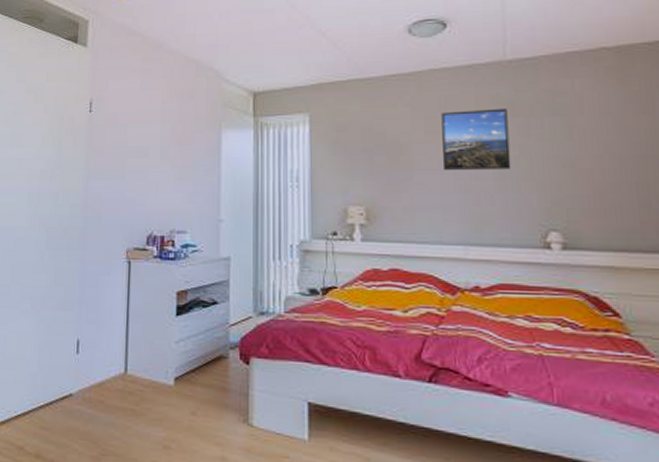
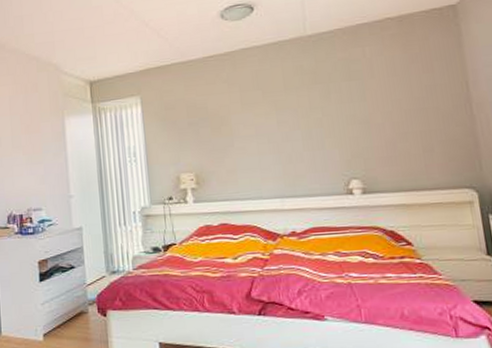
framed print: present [441,108,511,170] -> none [254,77,316,135]

